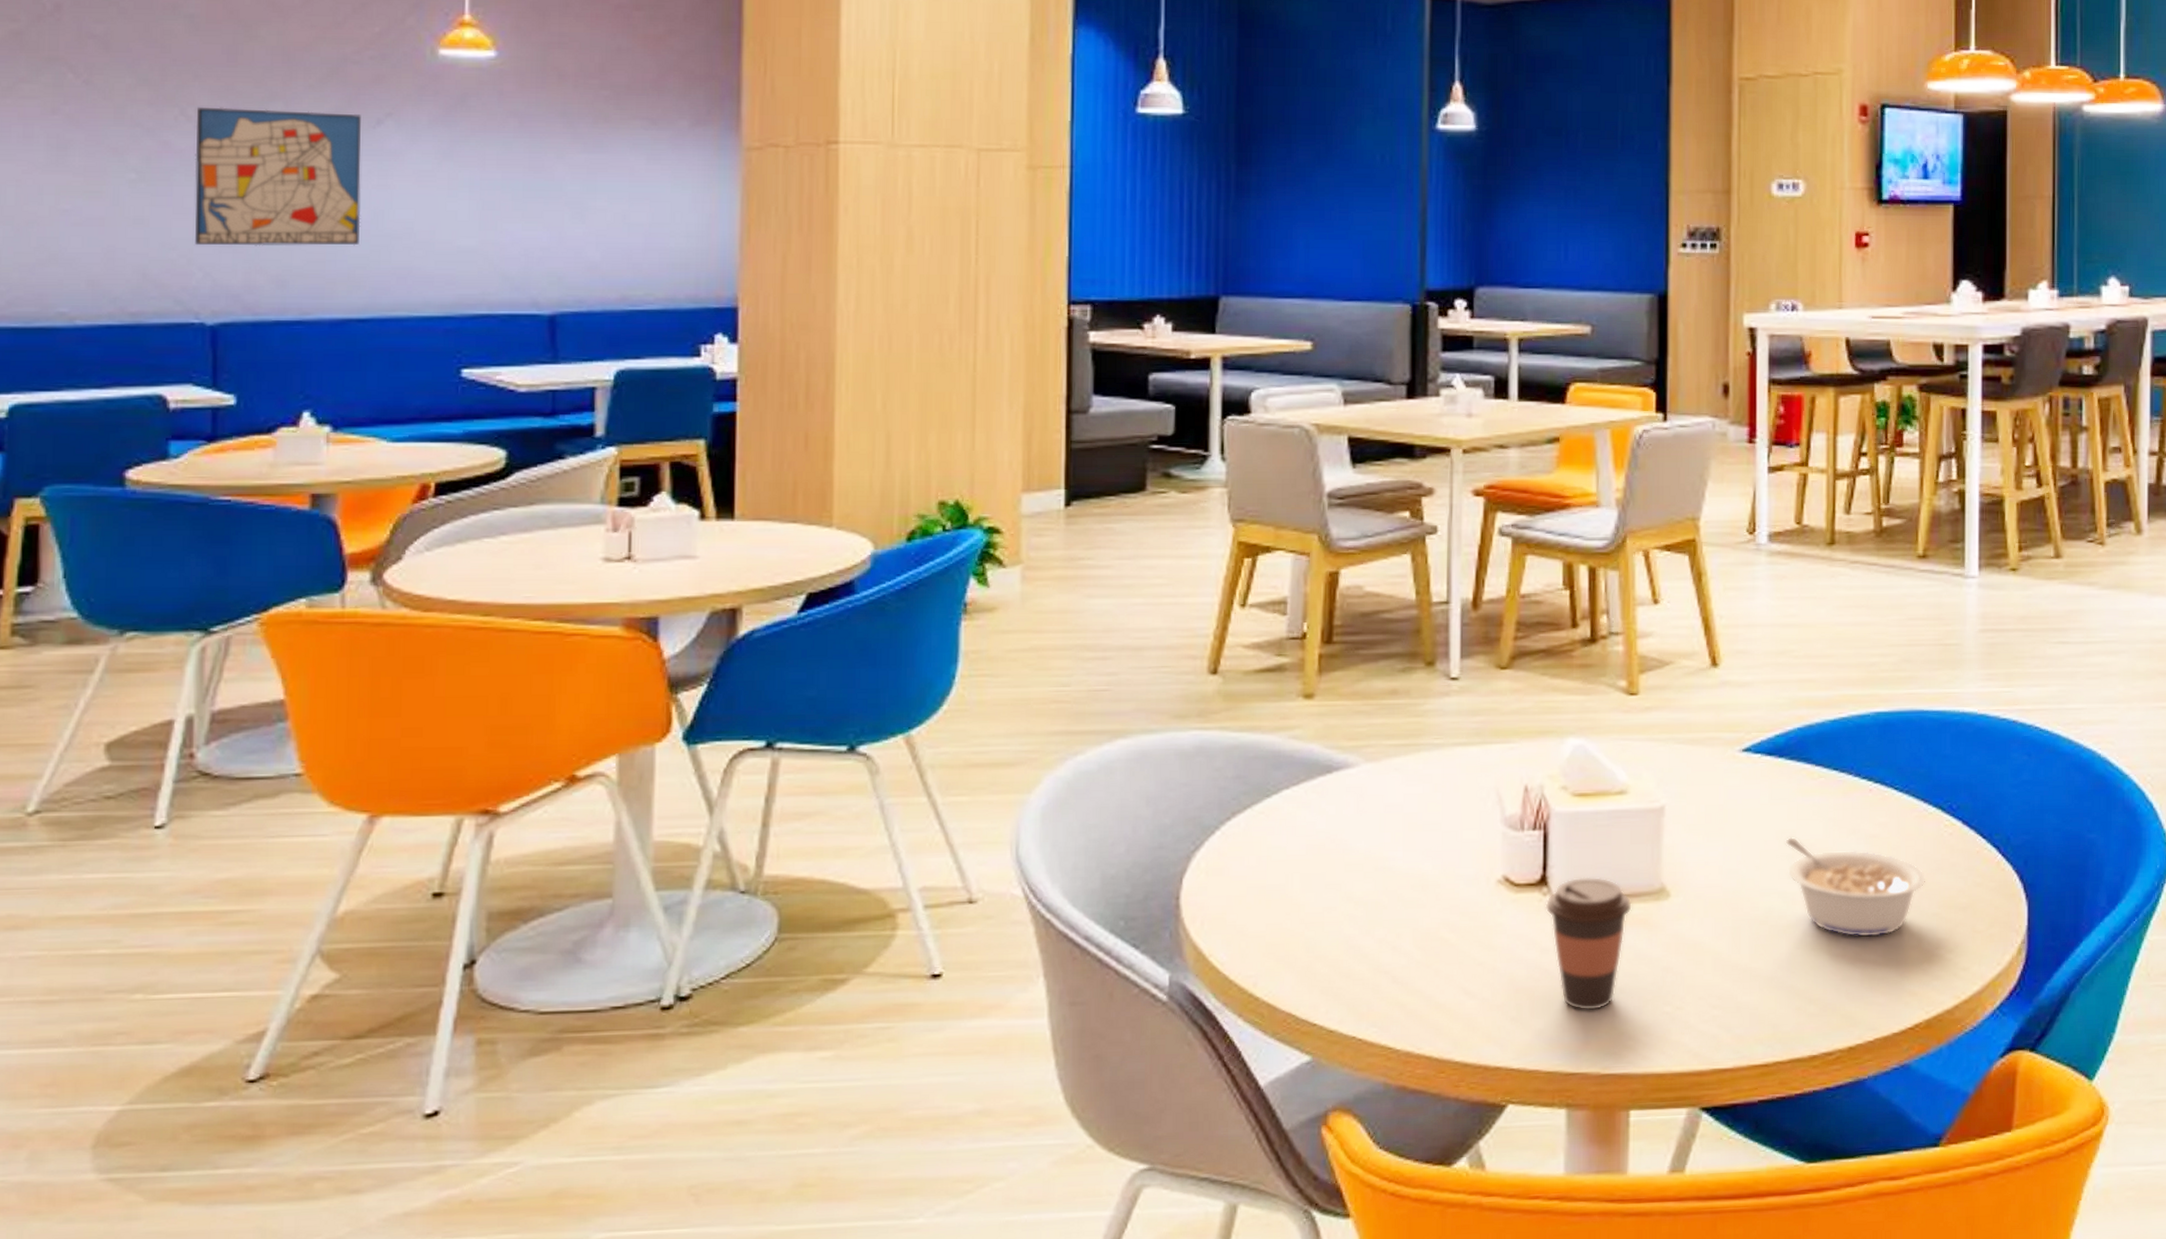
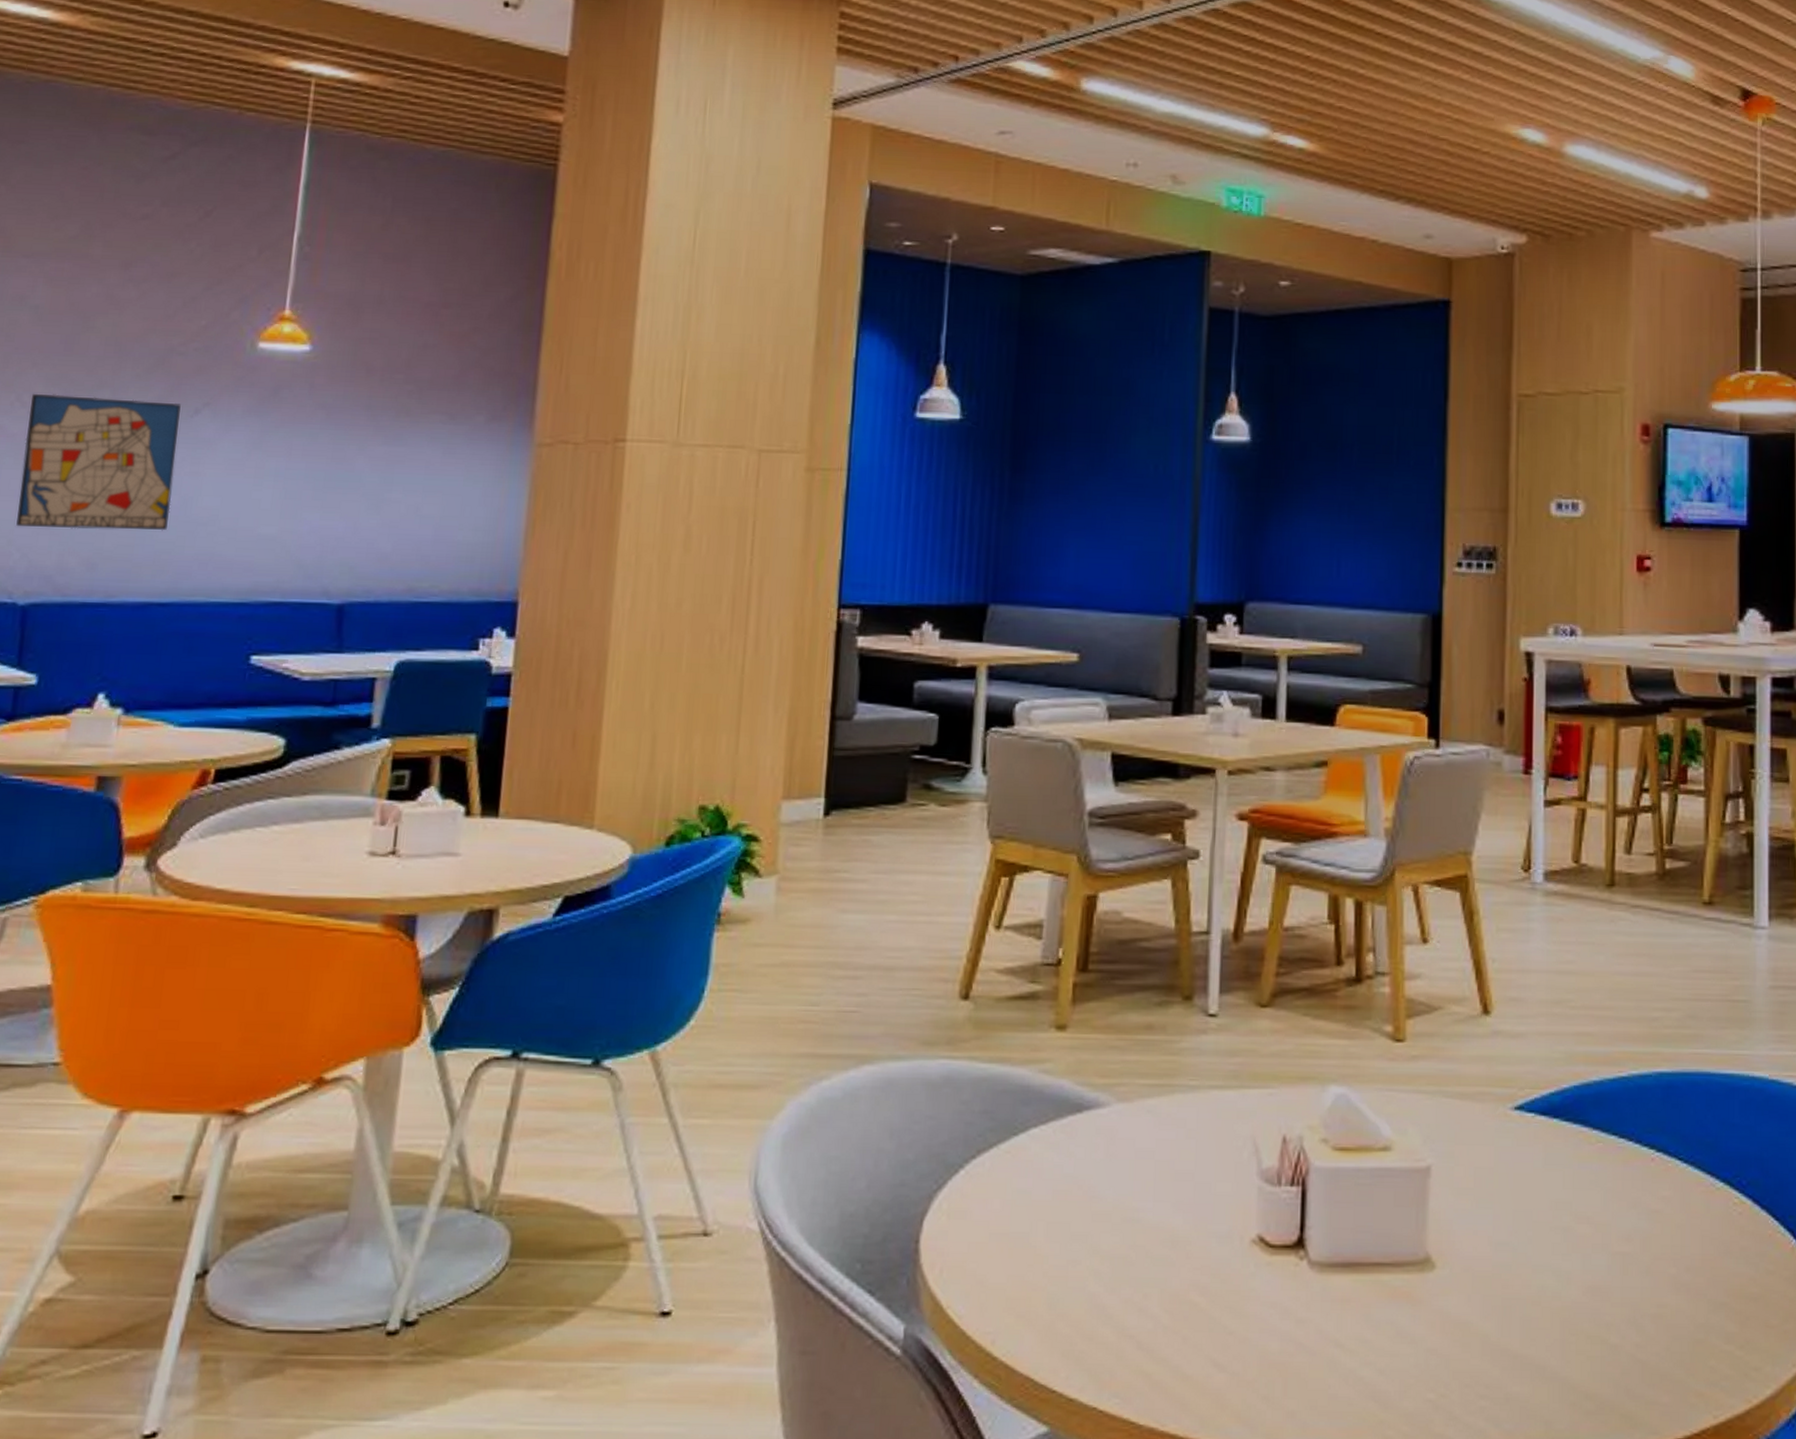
coffee cup: present [1545,876,1633,1011] -> none [1301,1241,1395,1394]
legume: present [1785,836,1926,938] -> none [1560,1207,1714,1327]

